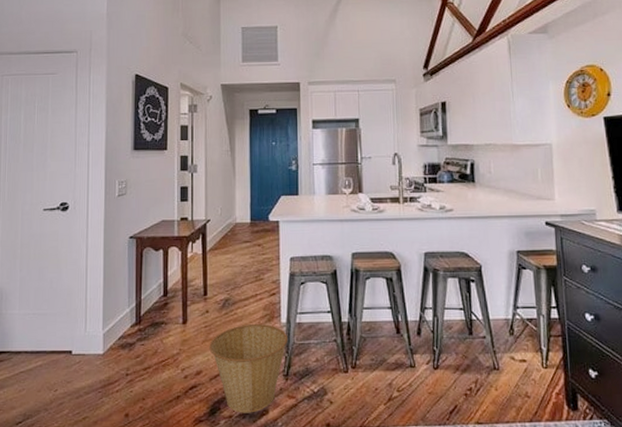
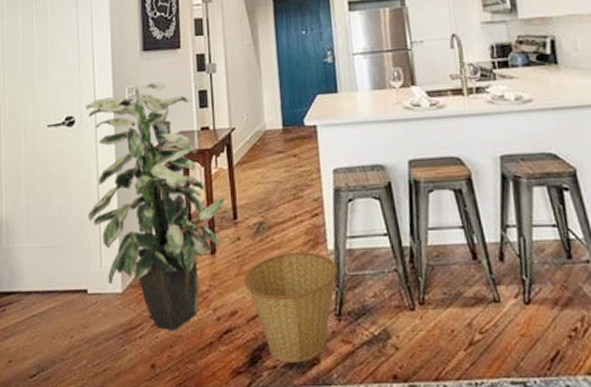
indoor plant: none [76,177,198,386] -> present [86,82,225,330]

